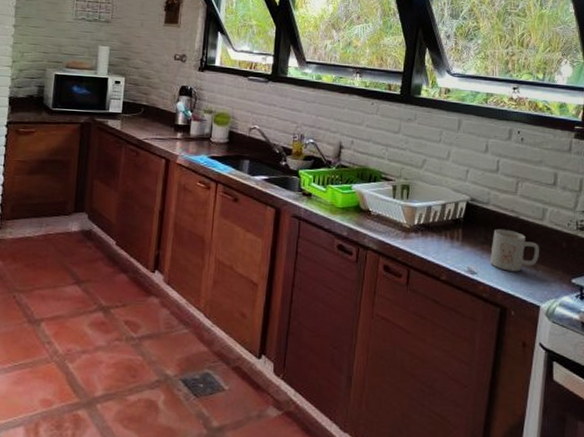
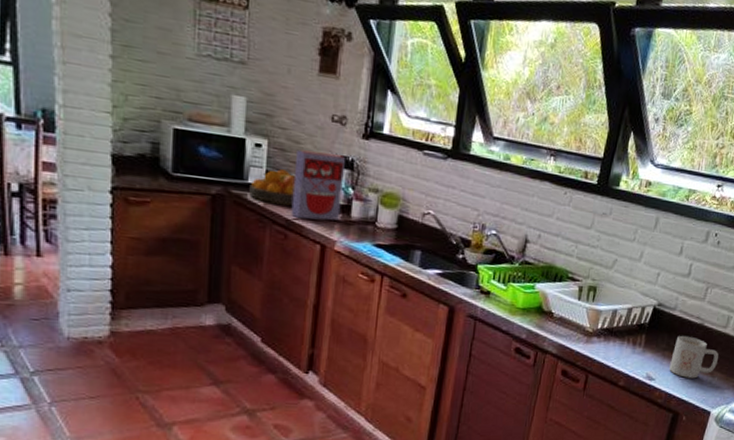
fruit bowl: none [109,100,146,128] -> present [249,169,295,206]
cereal box: none [142,83,186,139] -> present [291,149,347,221]

